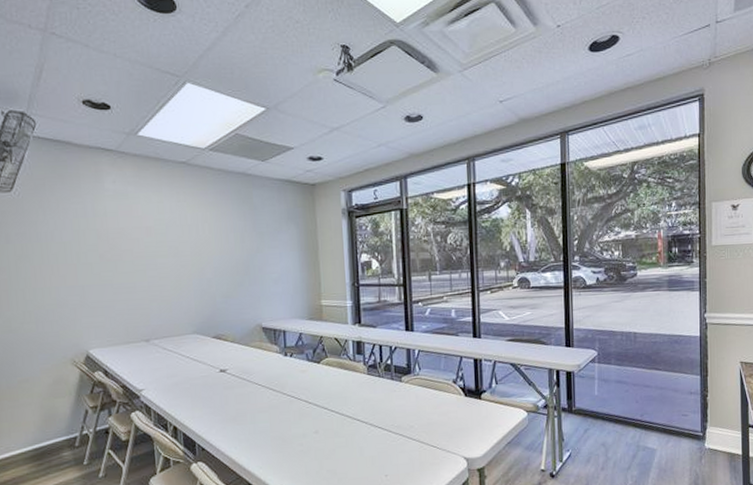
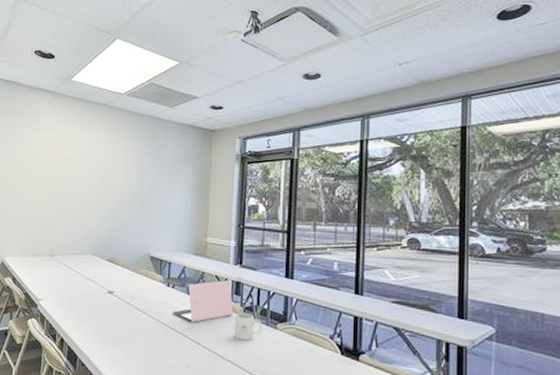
laptop: none [293,341,357,389] -> present [172,280,233,323]
mug: none [360,371,388,398] -> present [234,312,262,341]

